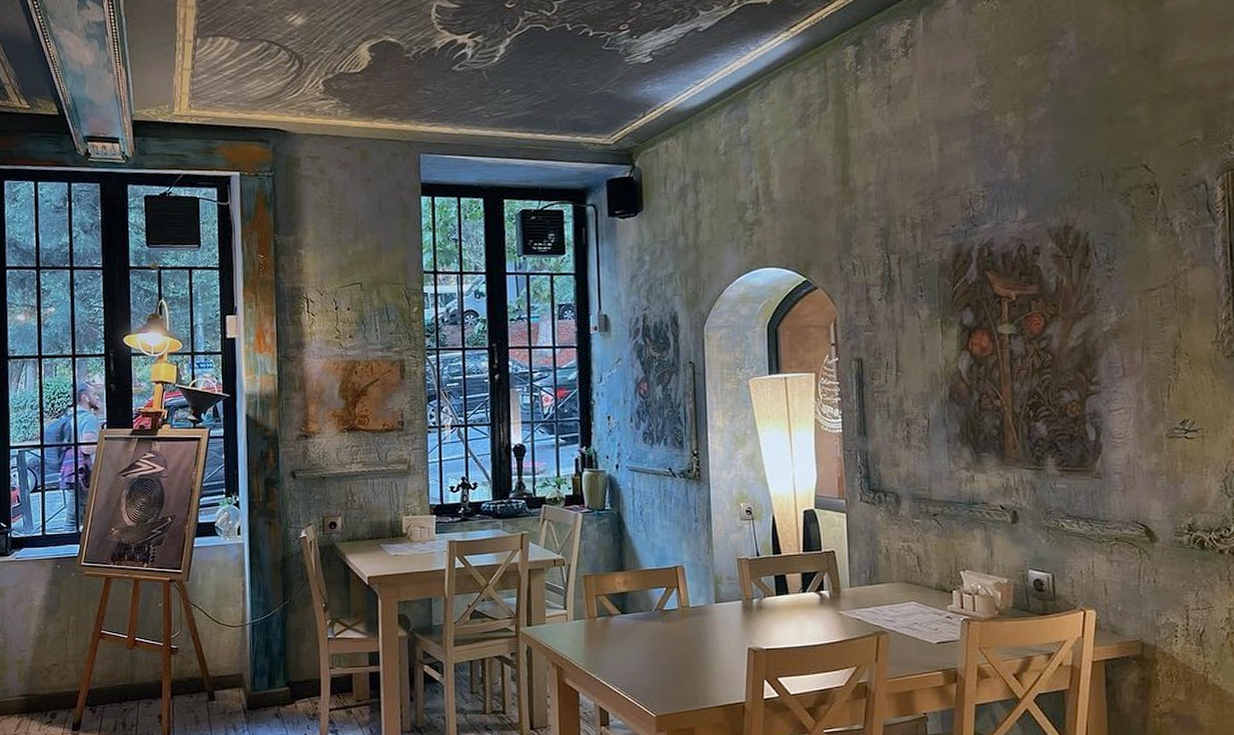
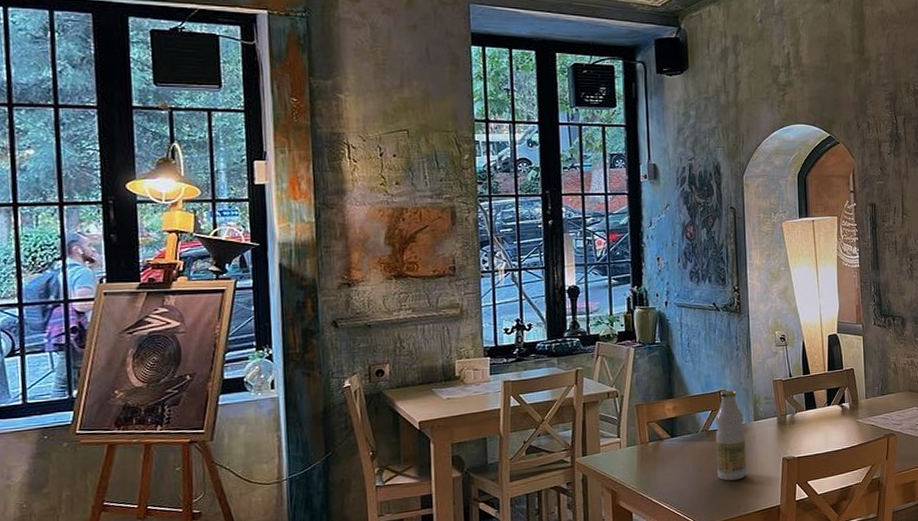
bottle: none [670,567,706,668] -> present [715,390,746,481]

